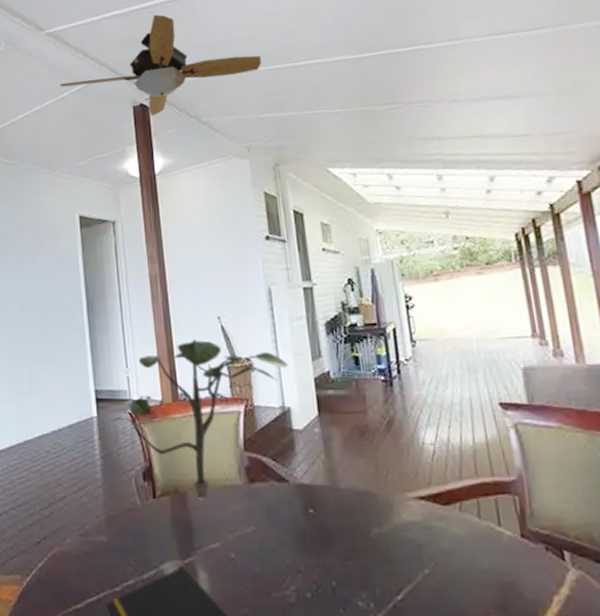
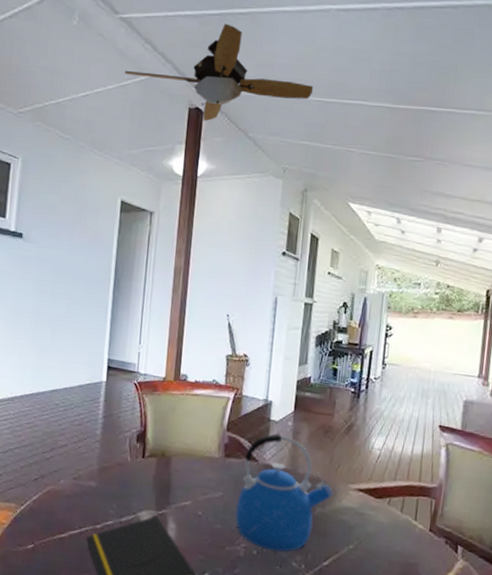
potted plant: present [110,338,289,499] -> none [116,329,279,465]
kettle: none [271,444,389,591] -> present [235,433,333,552]

